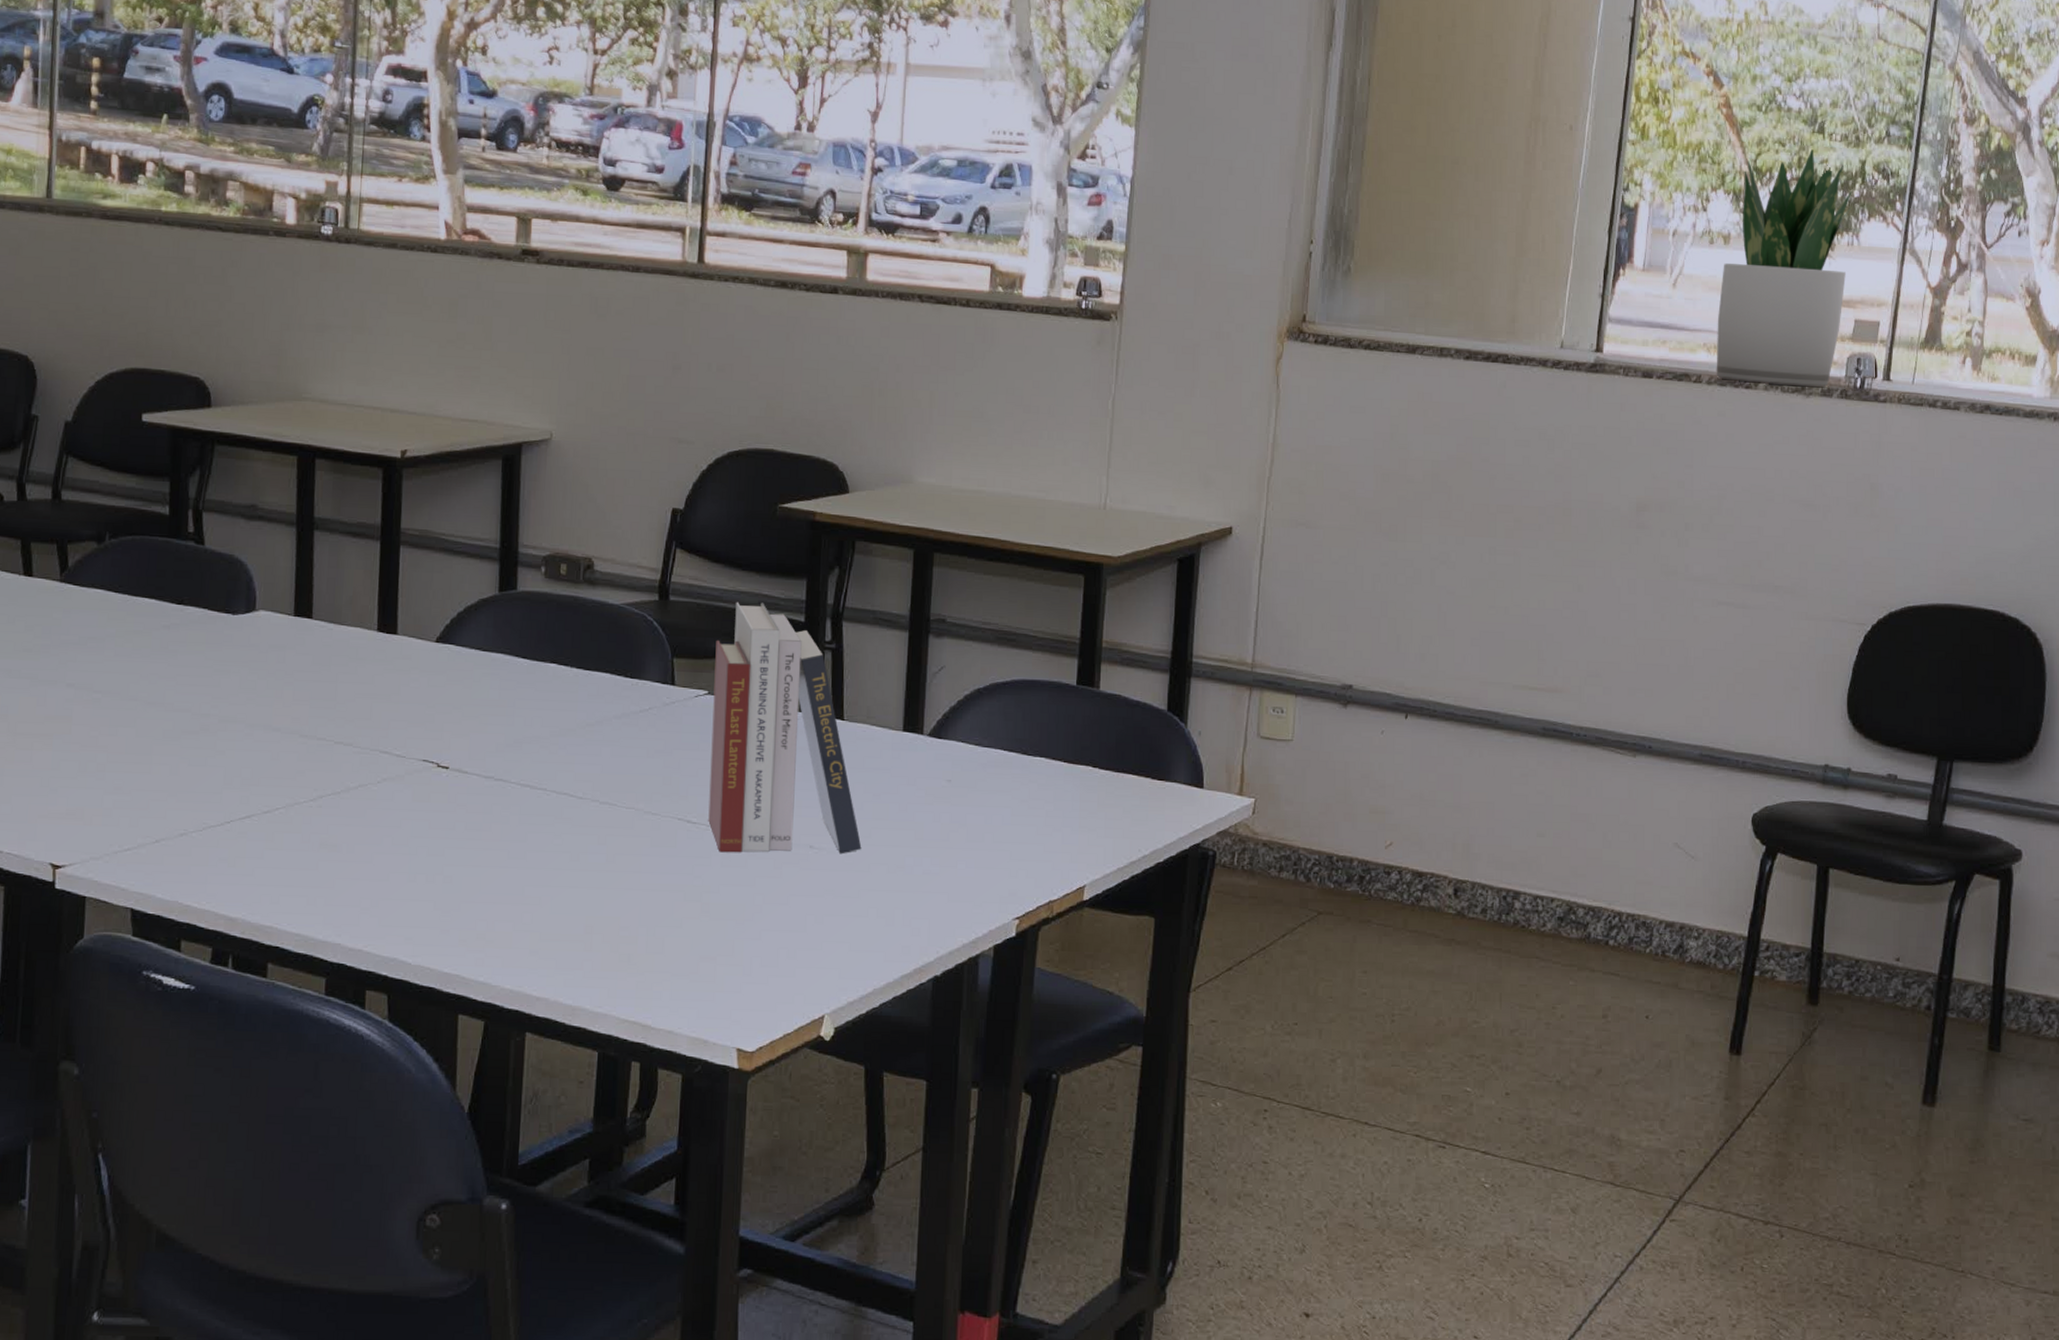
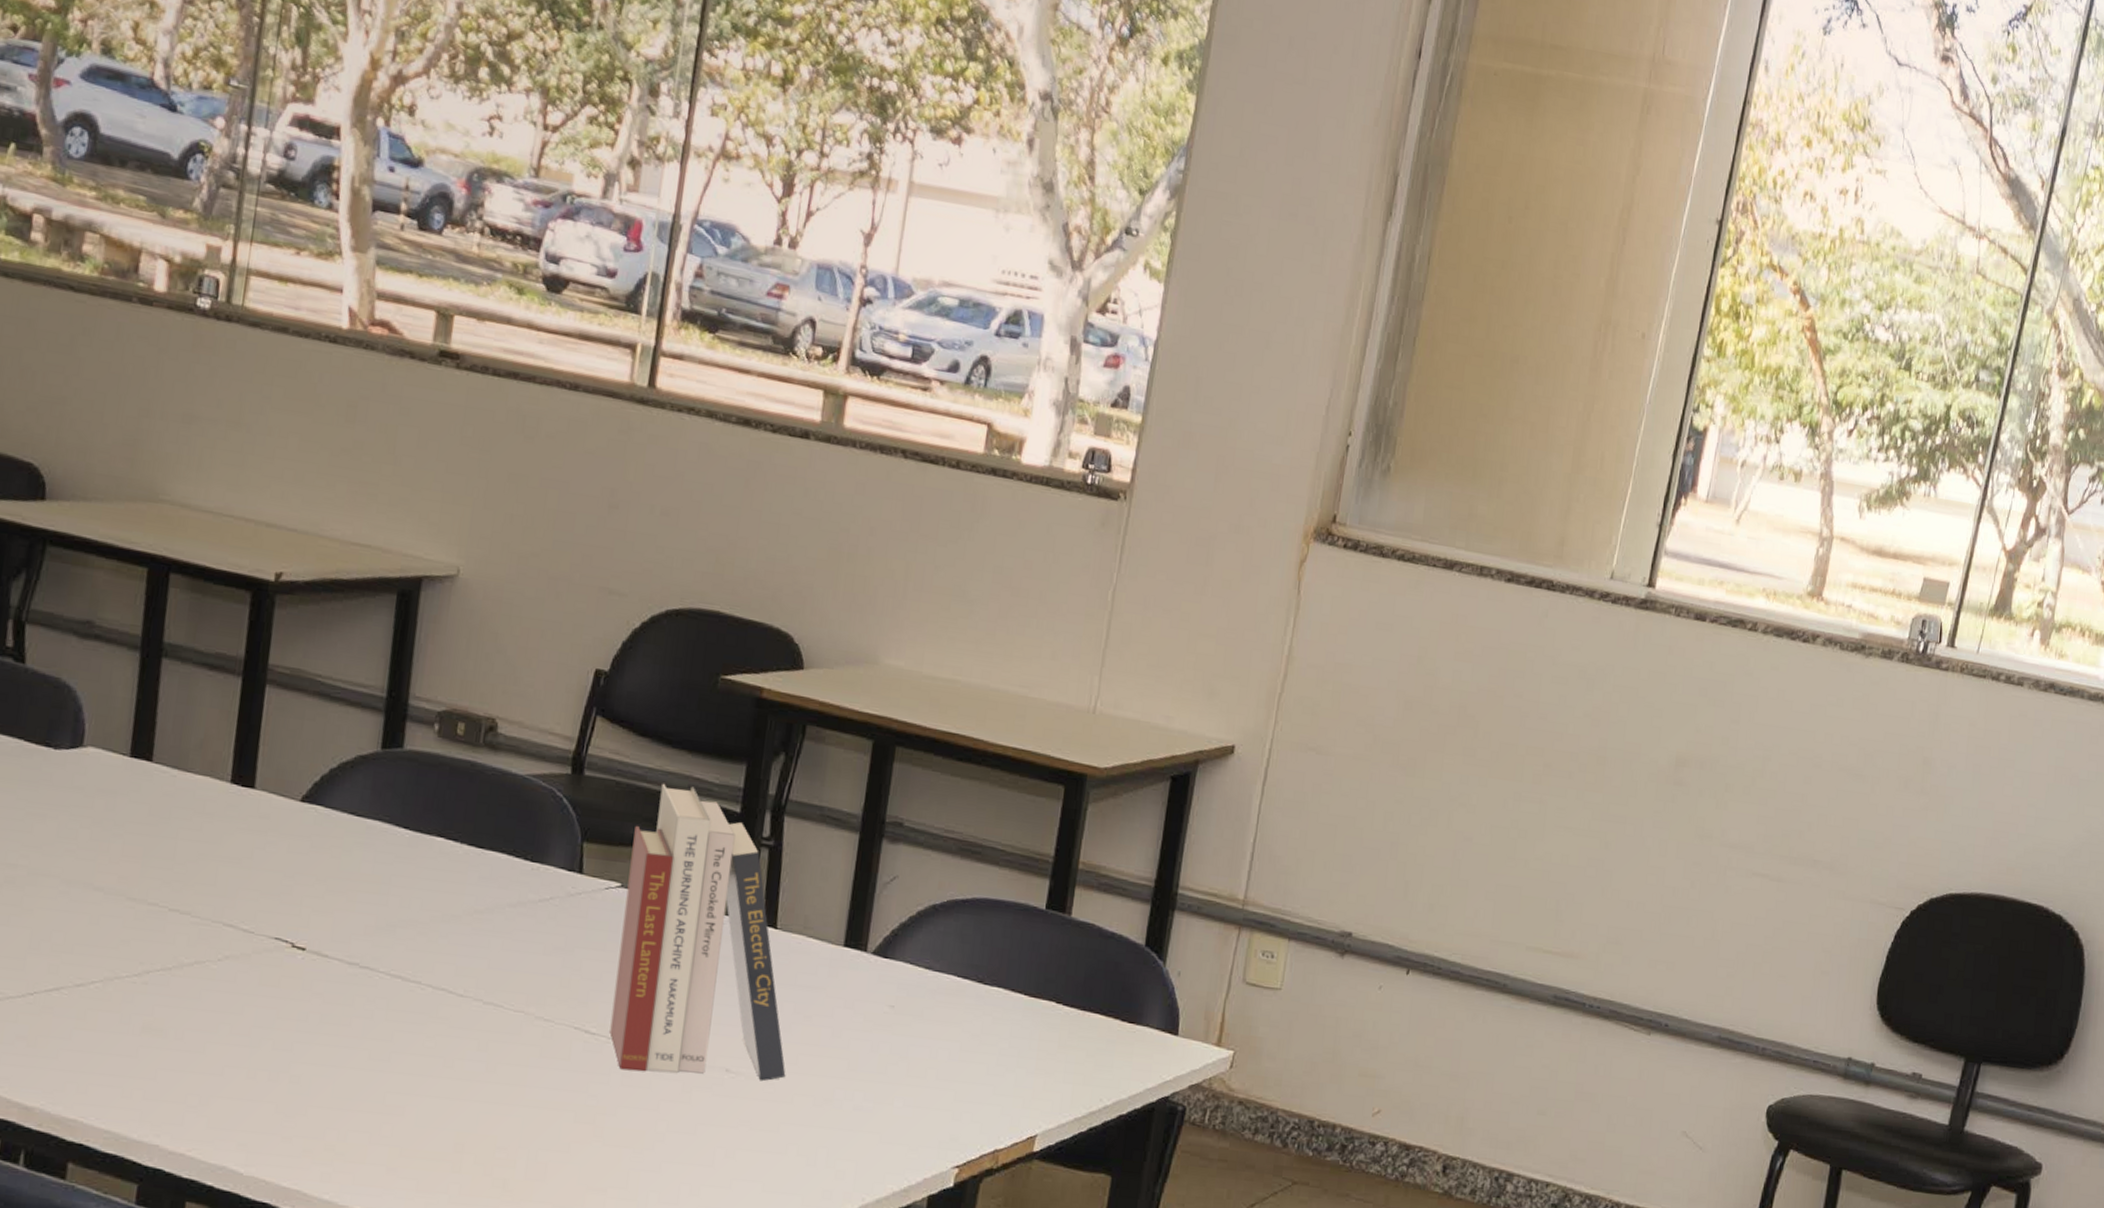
planter: present [1716,149,1852,388] -> none [1773,387,1934,649]

